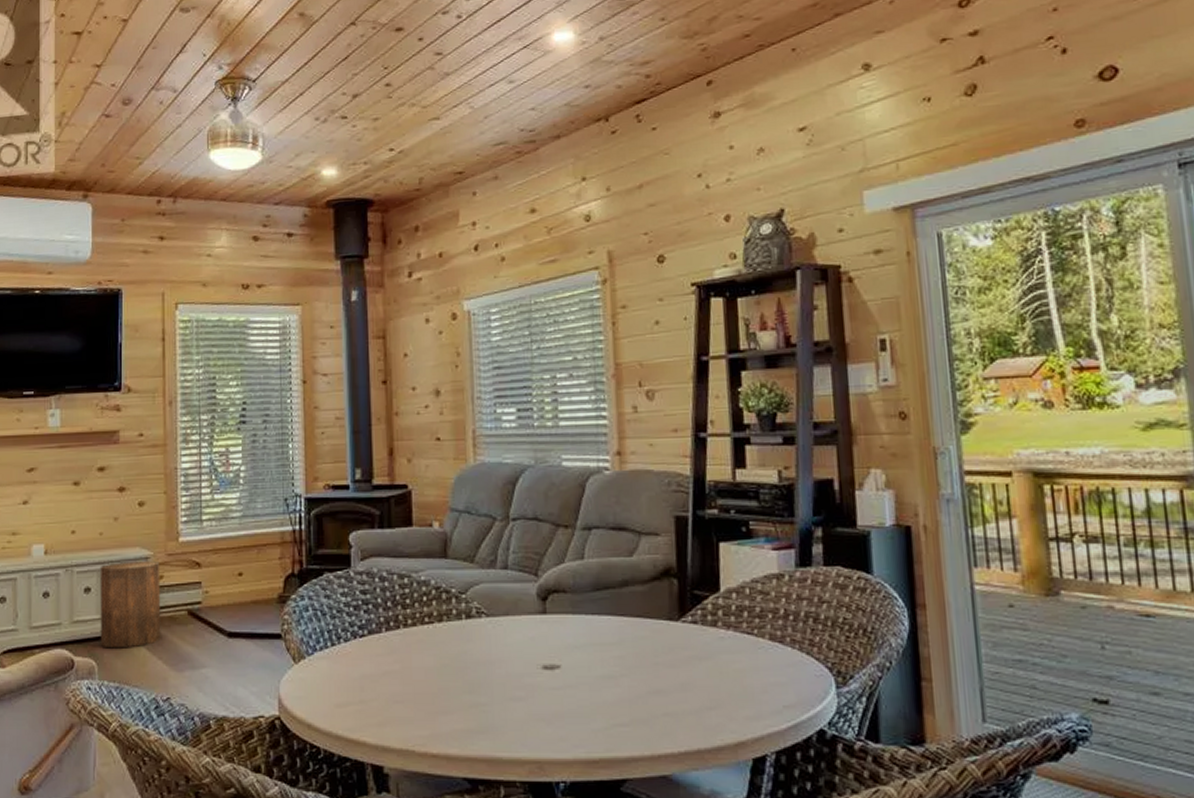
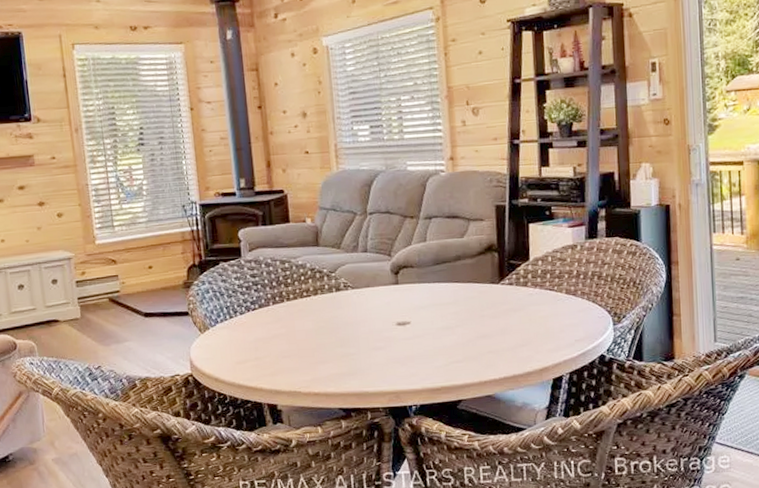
stool: present [100,560,161,649] -> none [29,260,88,332]

